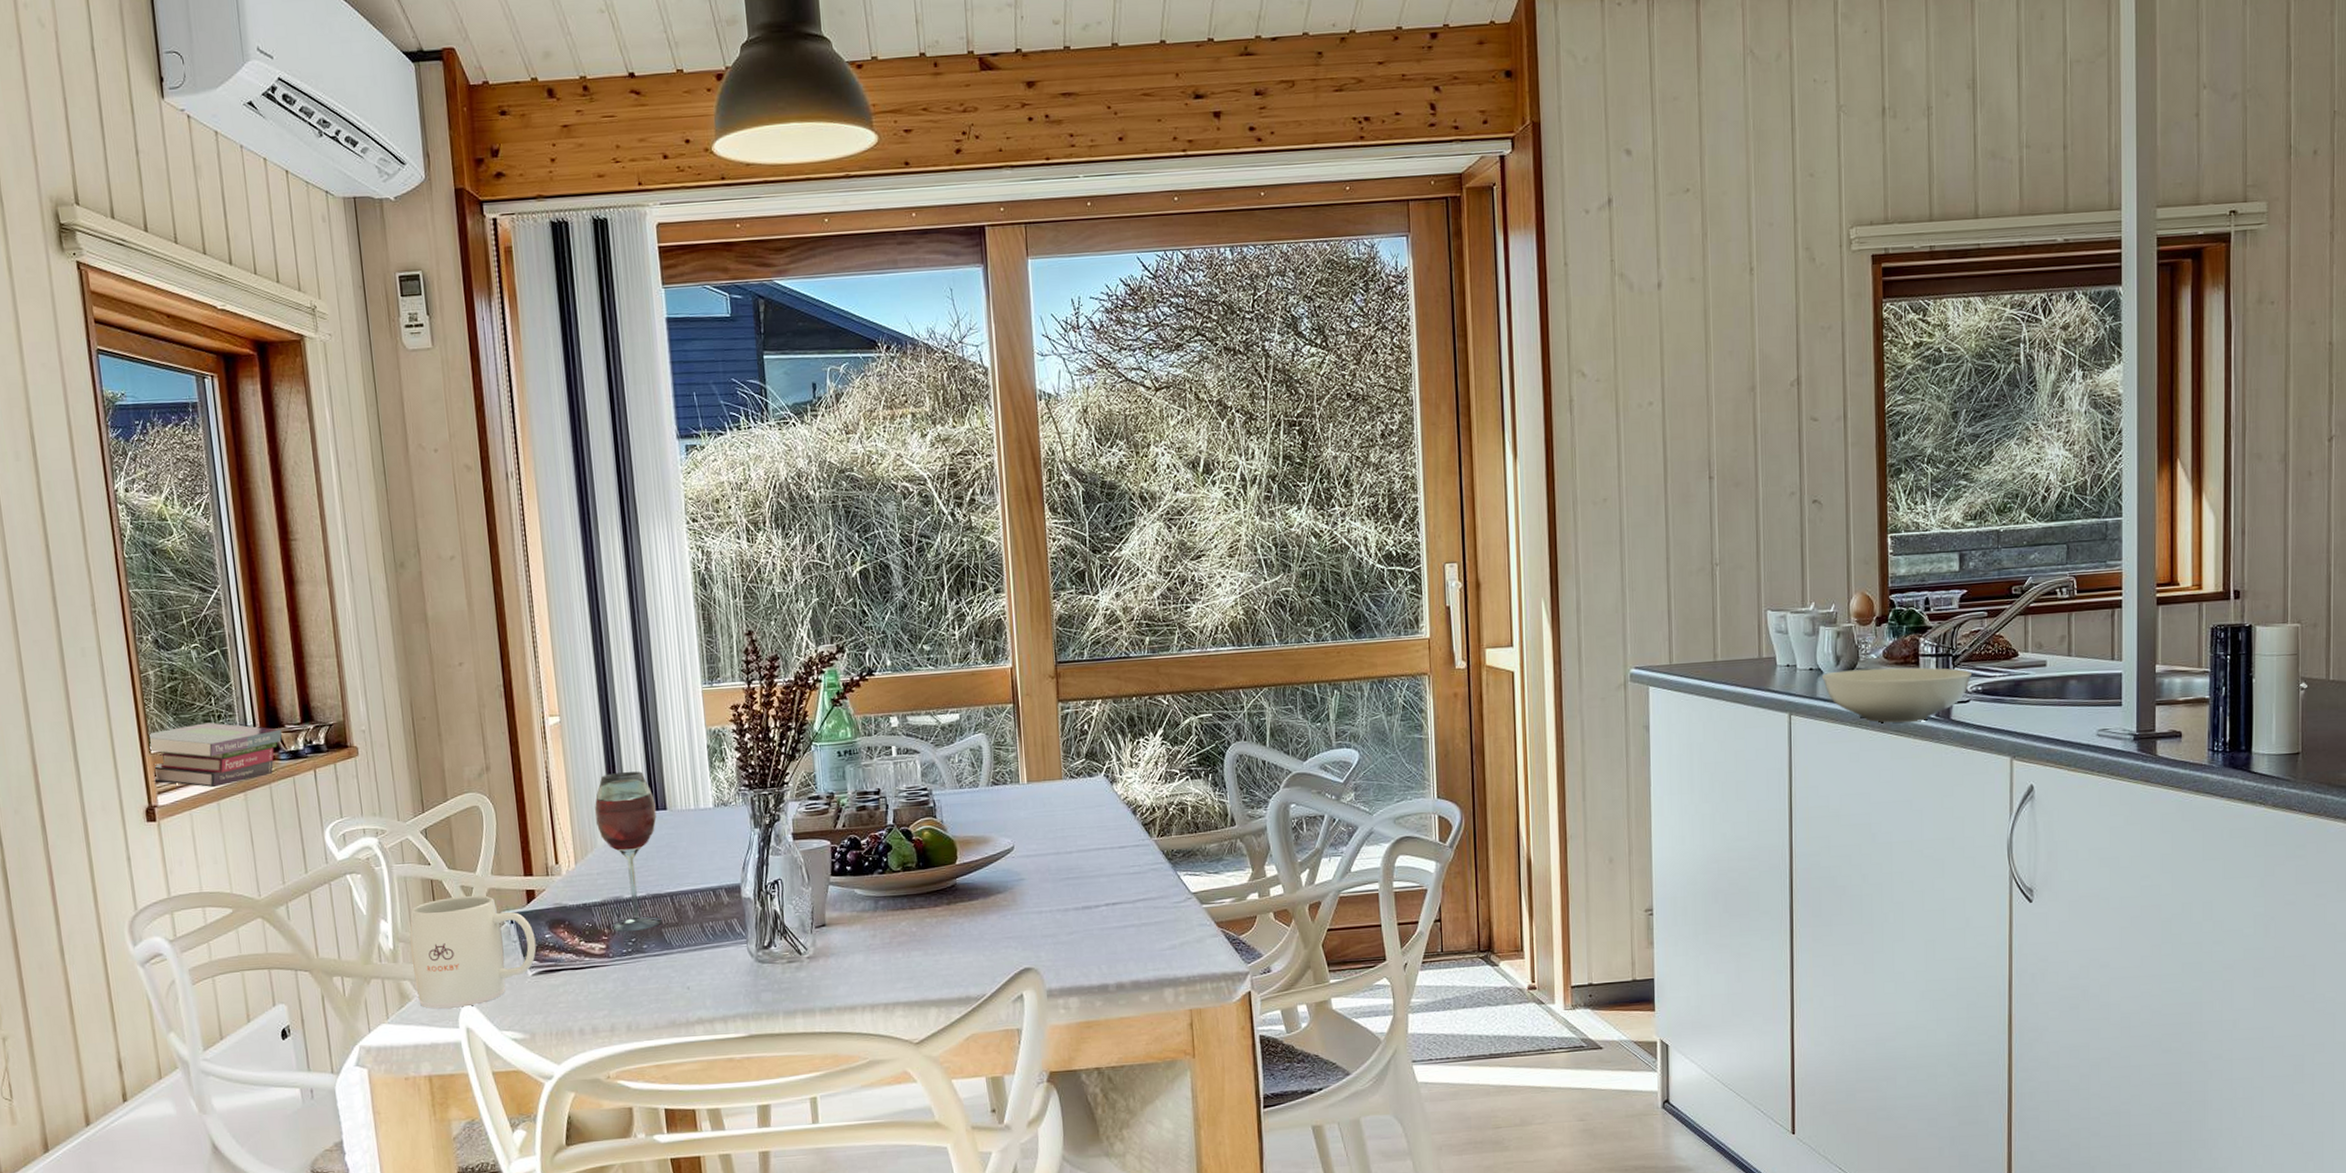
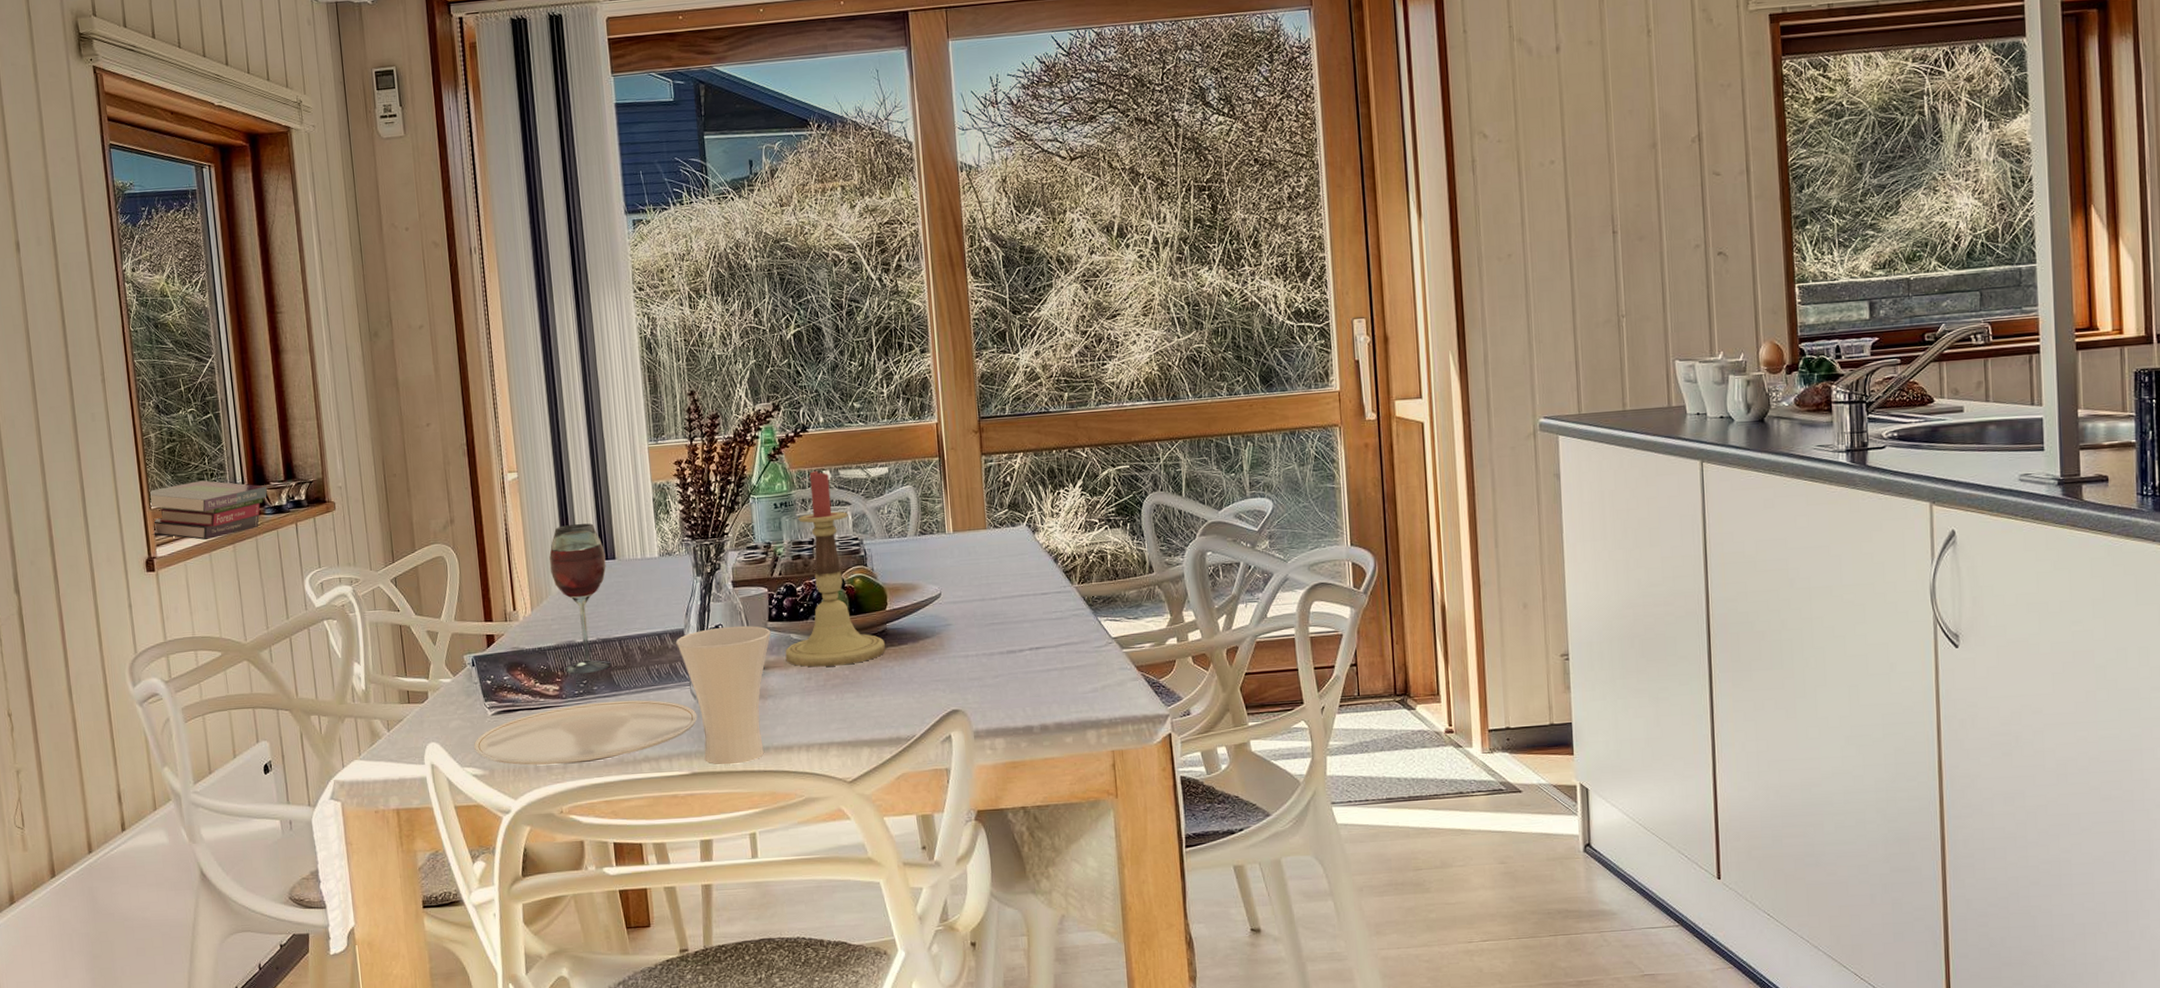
mug: present [409,895,537,1010] -> none [380,639,496,747]
plate: none [512,958,755,1029] -> present [473,699,698,765]
cup: none [731,880,834,1027] -> present [675,625,771,765]
candlestick: none [848,716,956,924] -> present [785,470,886,667]
bowl: present [1821,667,1971,723] -> none [1732,414,1886,470]

